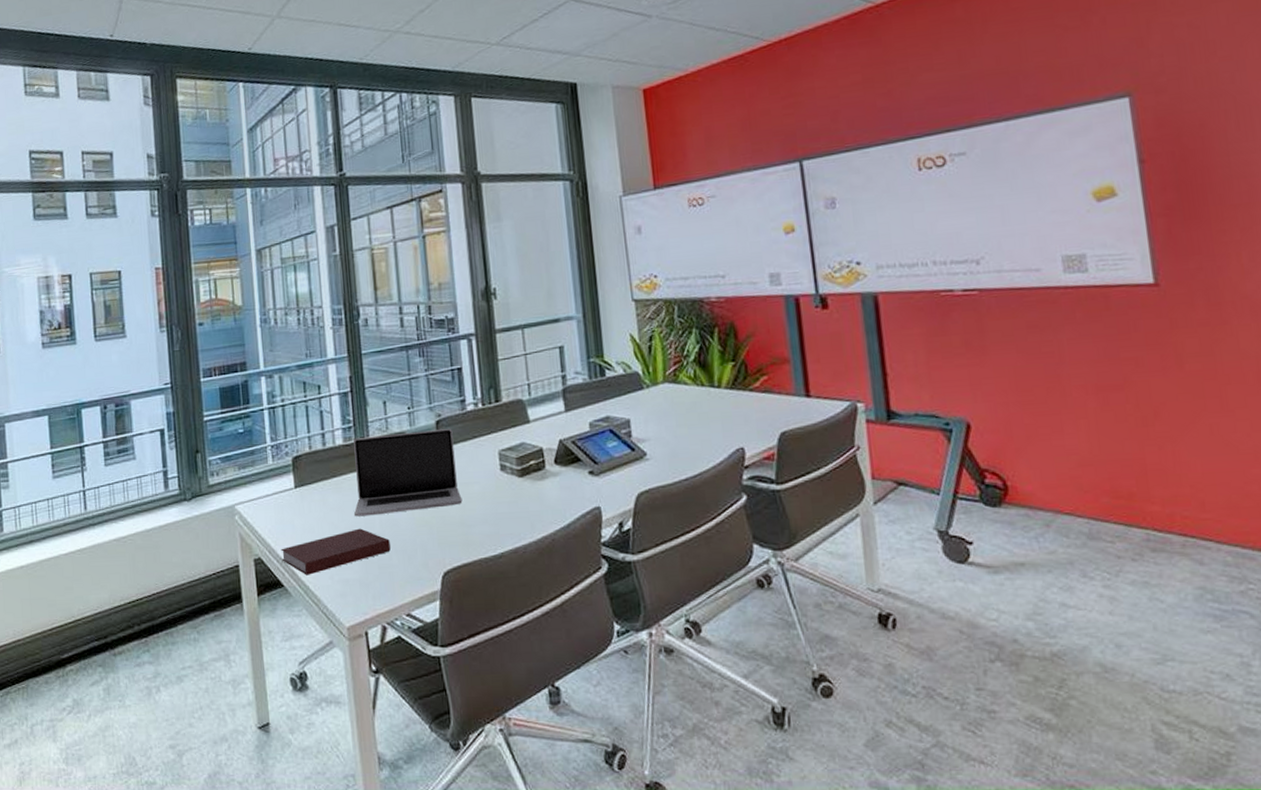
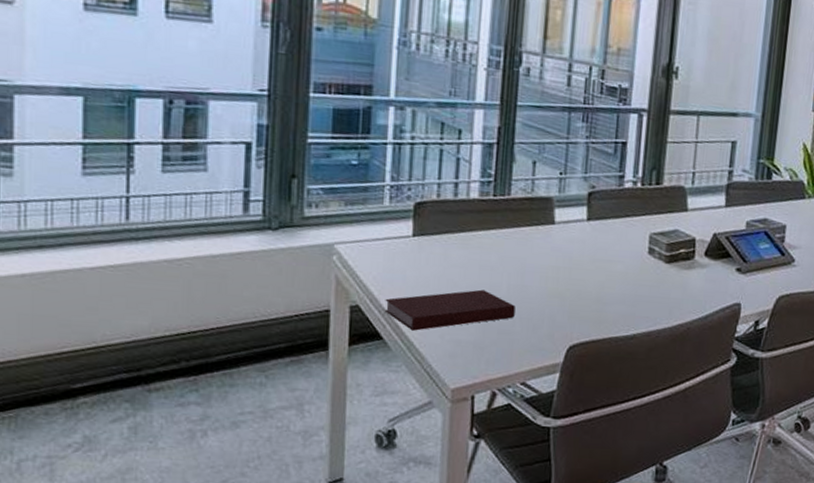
laptop: present [353,428,463,517] -> none [480,195,605,282]

